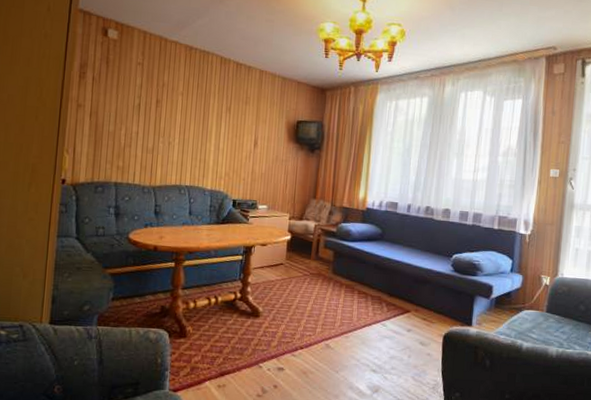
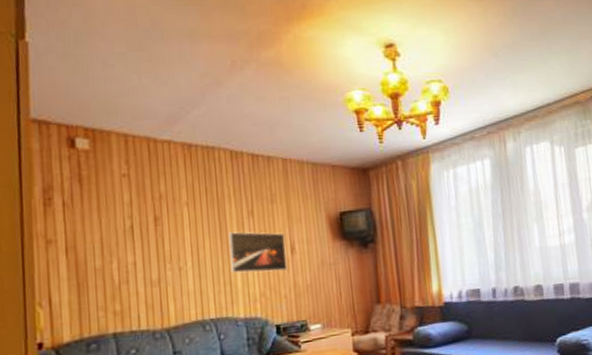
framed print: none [206,122,252,159] -> present [228,231,288,274]

